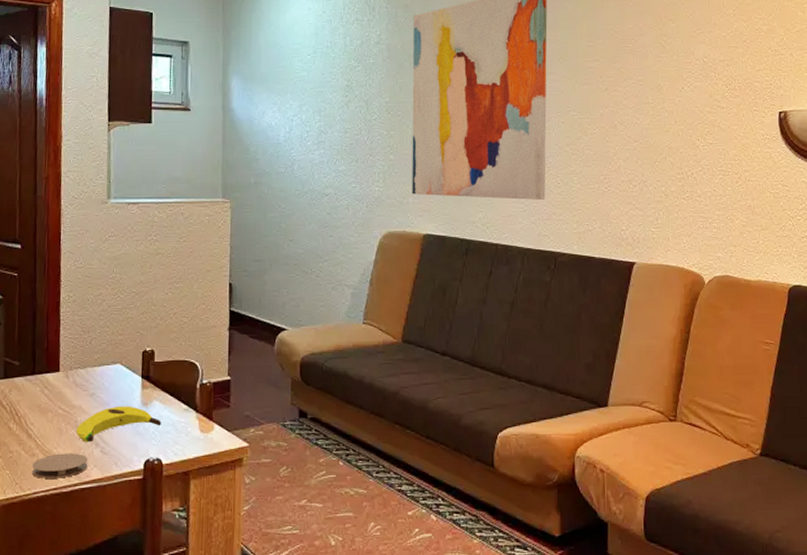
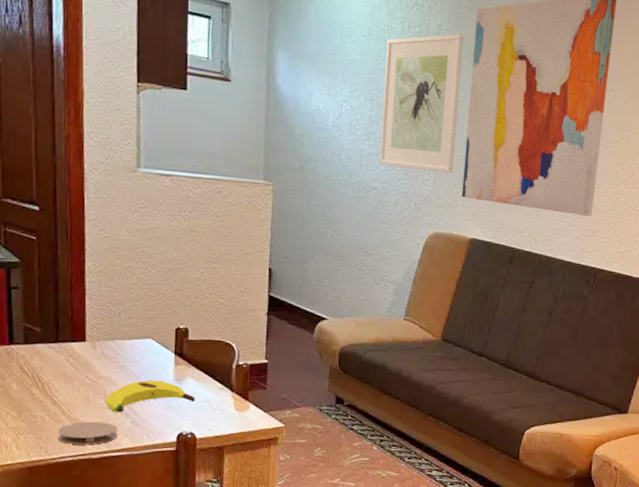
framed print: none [330,40,402,172] -> present [380,33,464,173]

